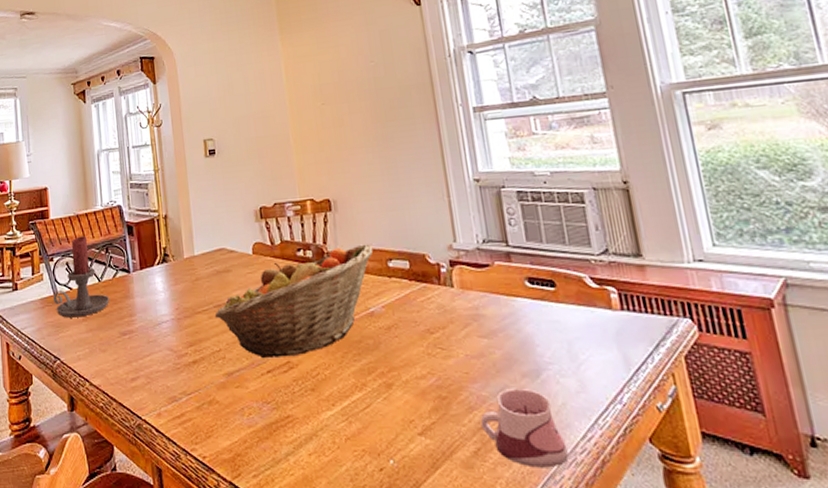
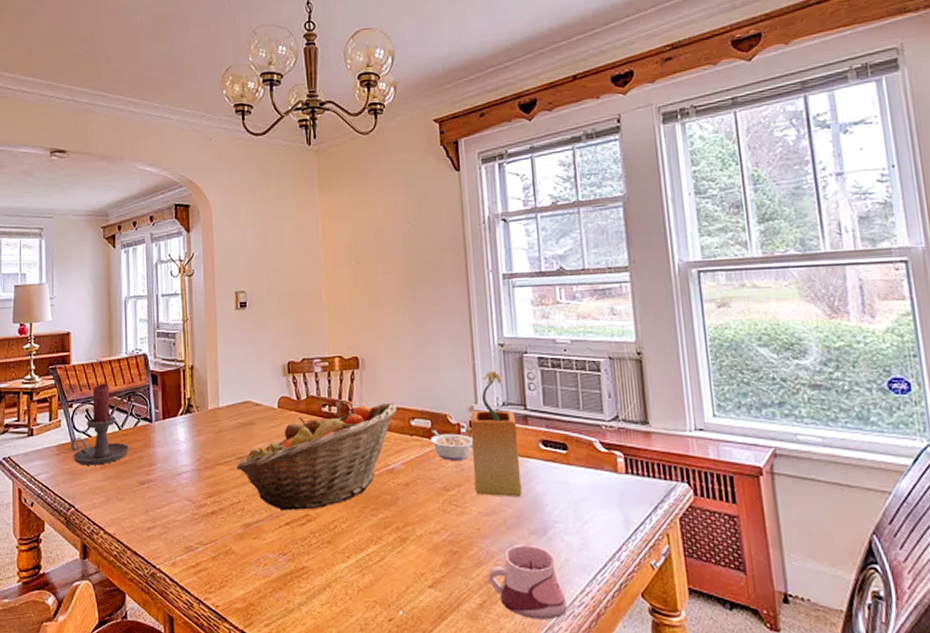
legume: none [410,270,454,302] -> present [430,429,473,460]
potted plant: none [449,207,511,338] -> present [470,370,523,496]

